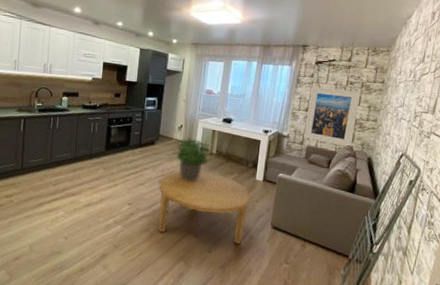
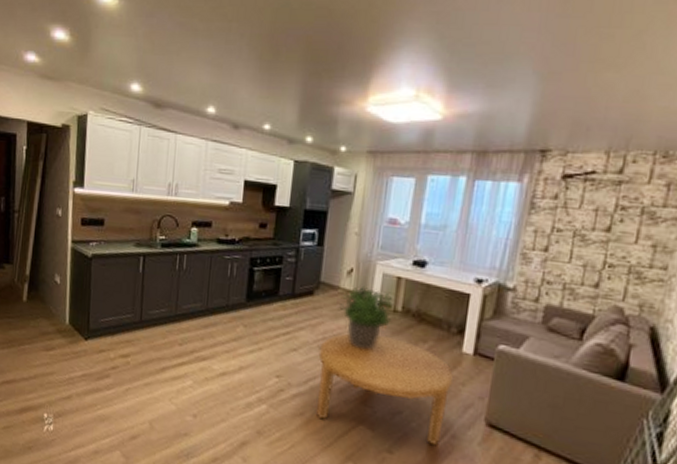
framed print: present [304,86,360,148] -> none [540,213,639,310]

